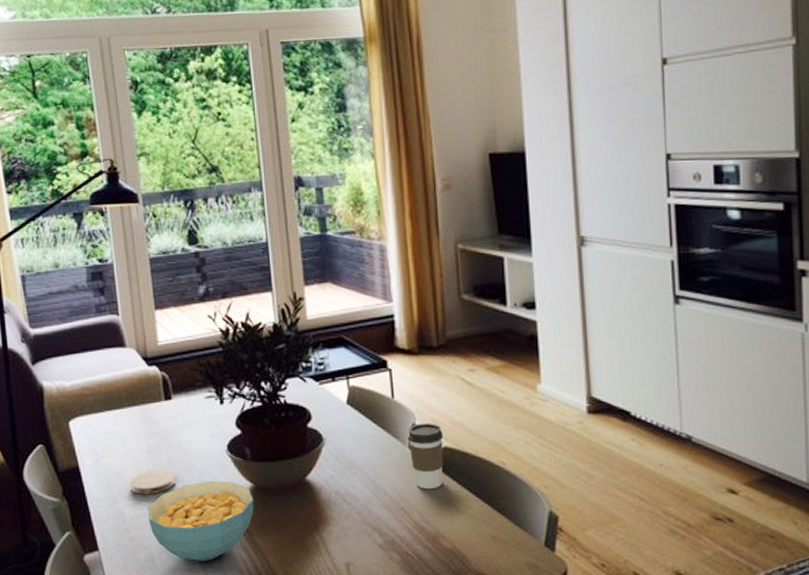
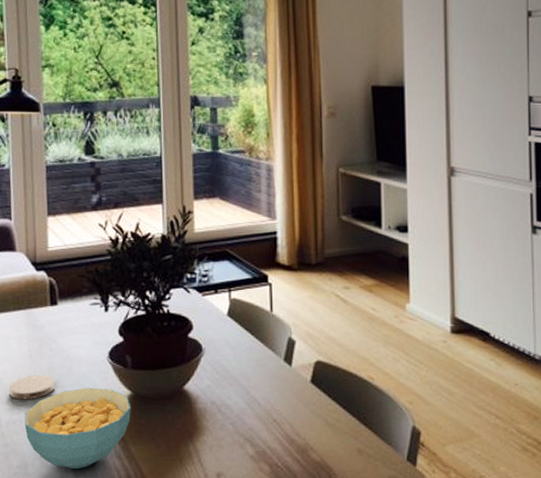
coffee cup: present [407,423,444,490] -> none [283,337,318,402]

